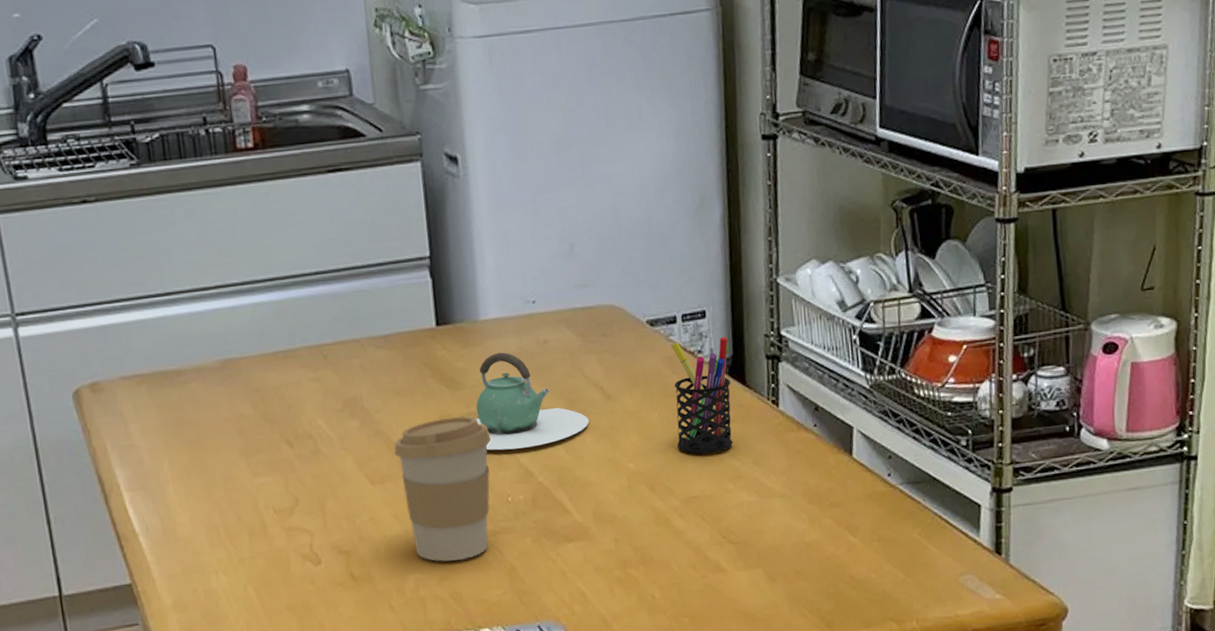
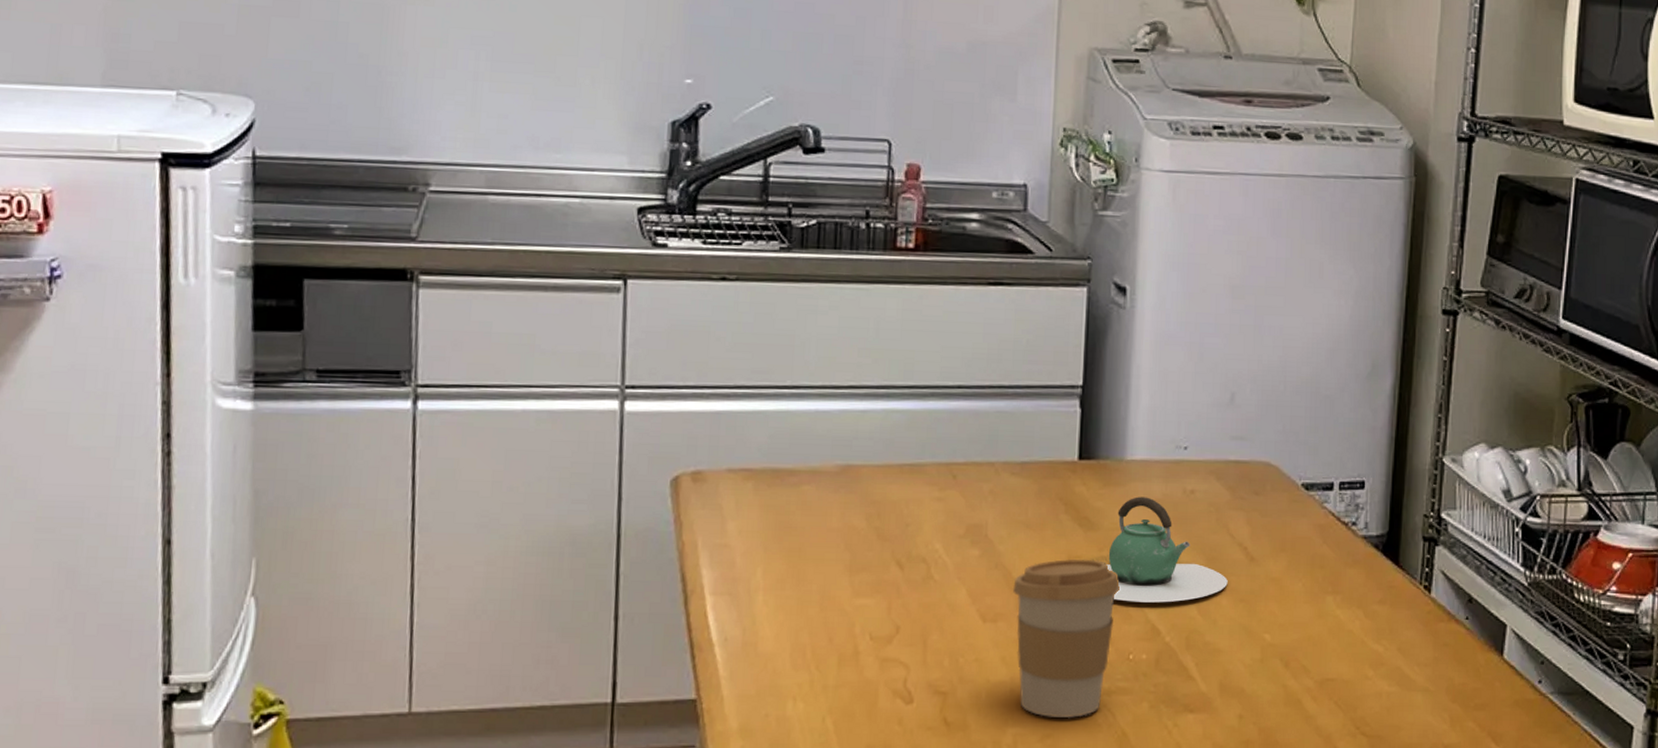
pen holder: present [671,337,733,454] -> none [1319,510,1385,634]

